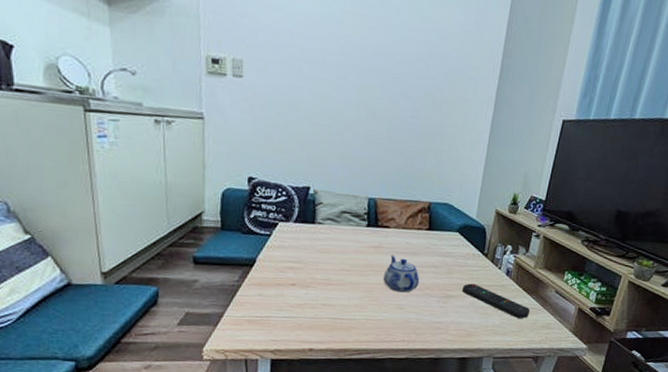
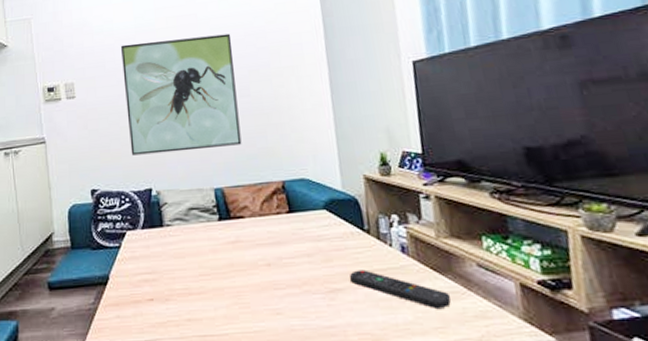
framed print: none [294,31,416,163] -> present [121,33,242,156]
teapot: present [383,255,420,293] -> none [249,248,295,294]

